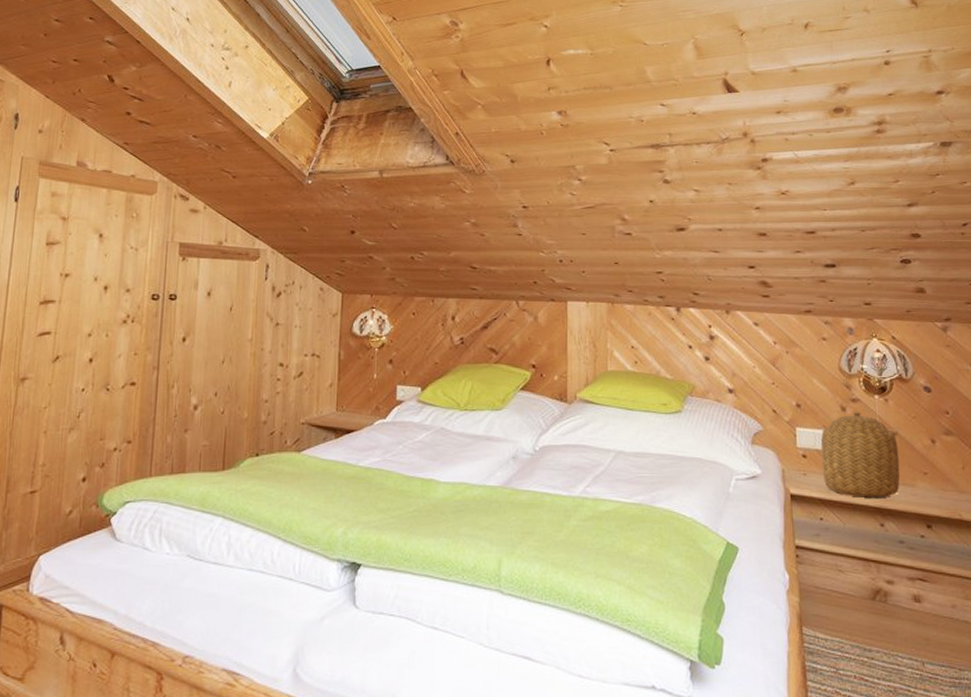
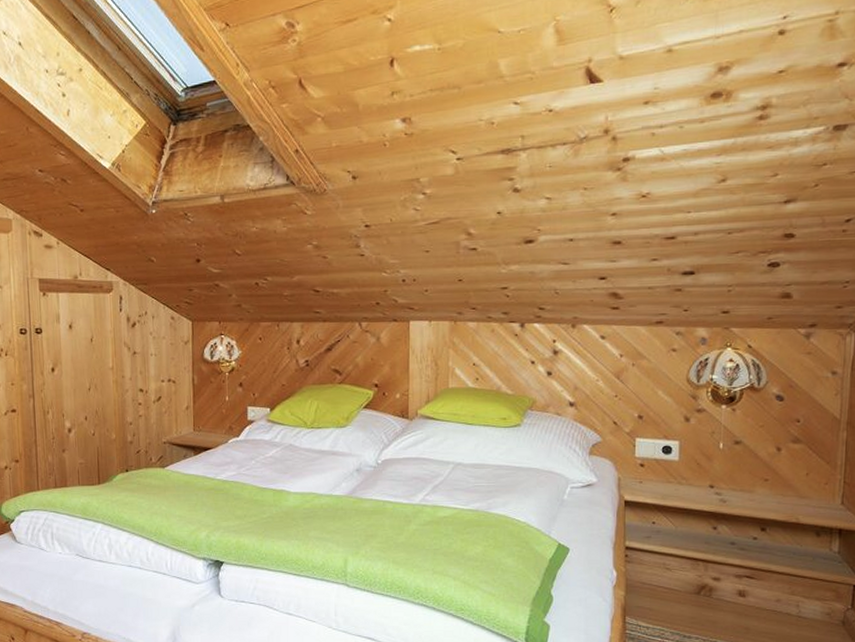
basket: present [820,412,900,498] -> none [659,422,741,503]

